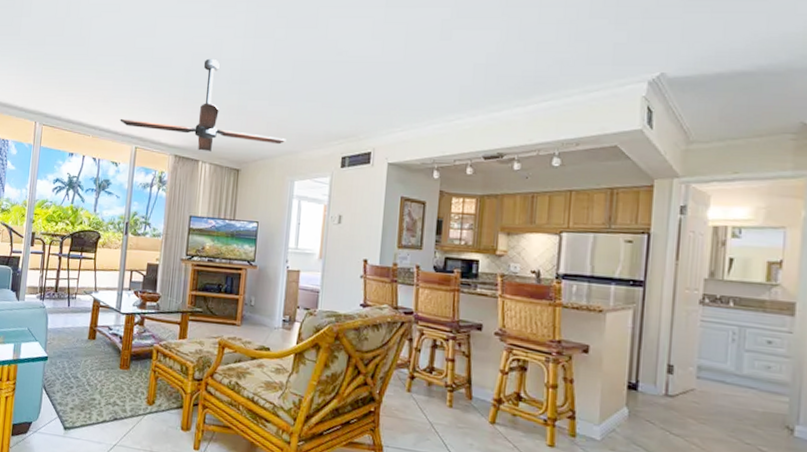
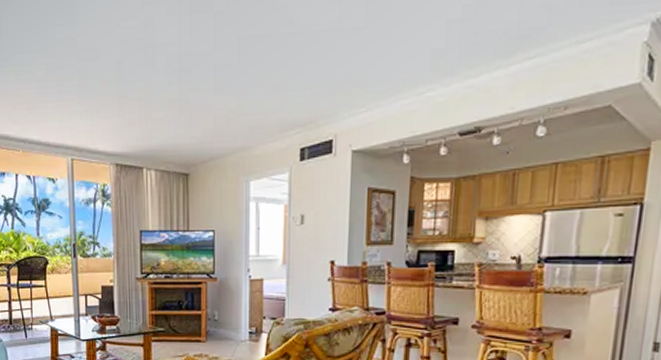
ceiling fan: present [120,58,286,152] -> none [50,44,237,157]

